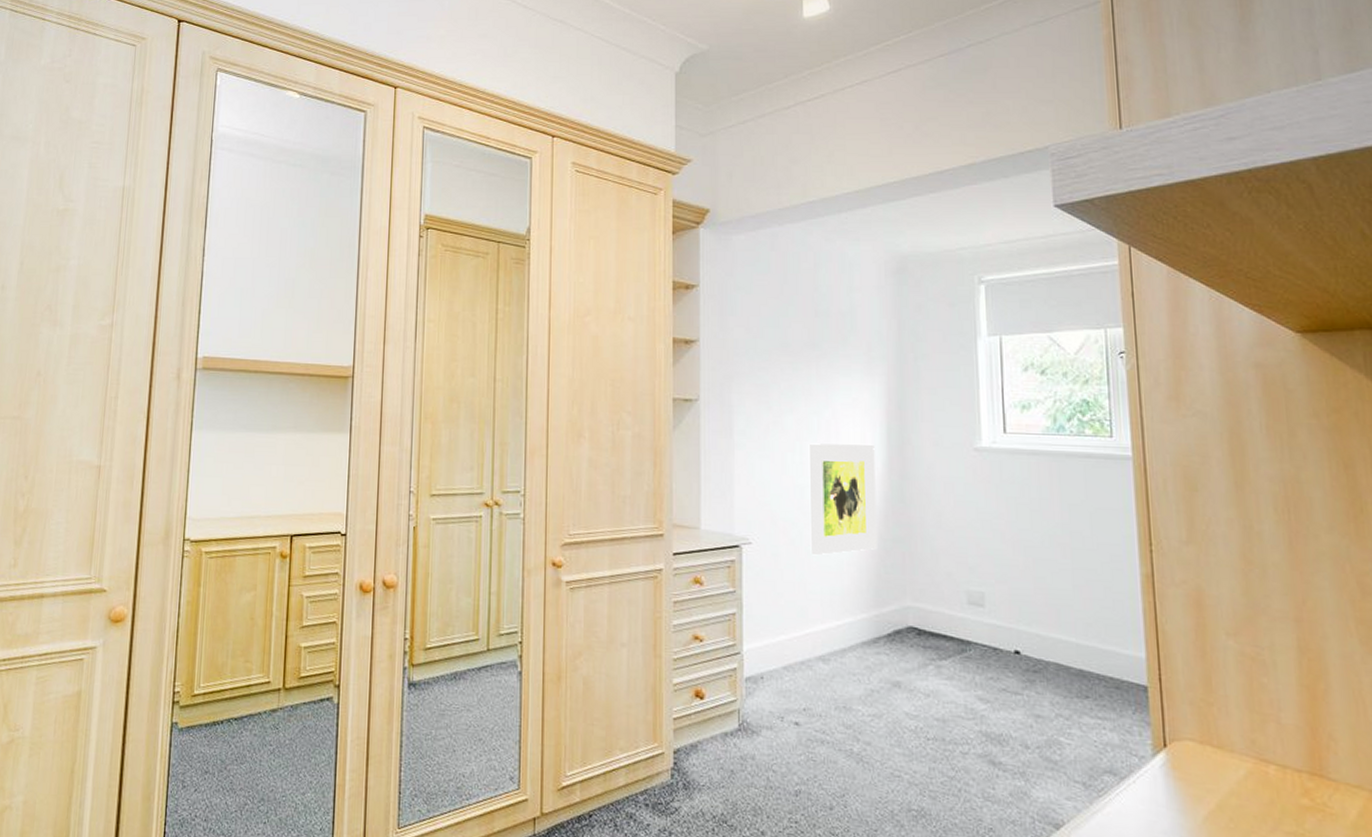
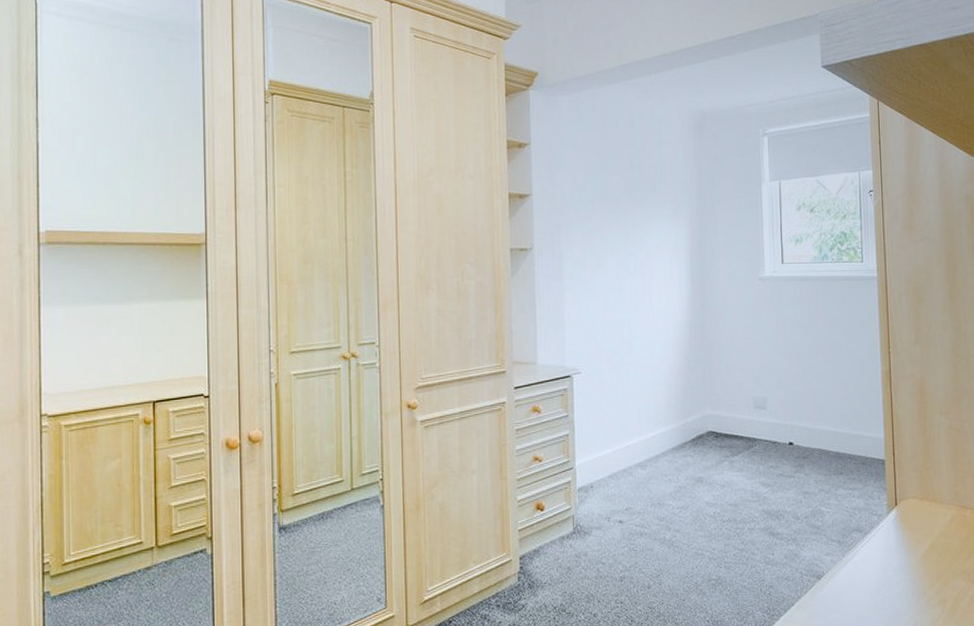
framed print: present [808,443,877,556] -> none [627,279,684,379]

